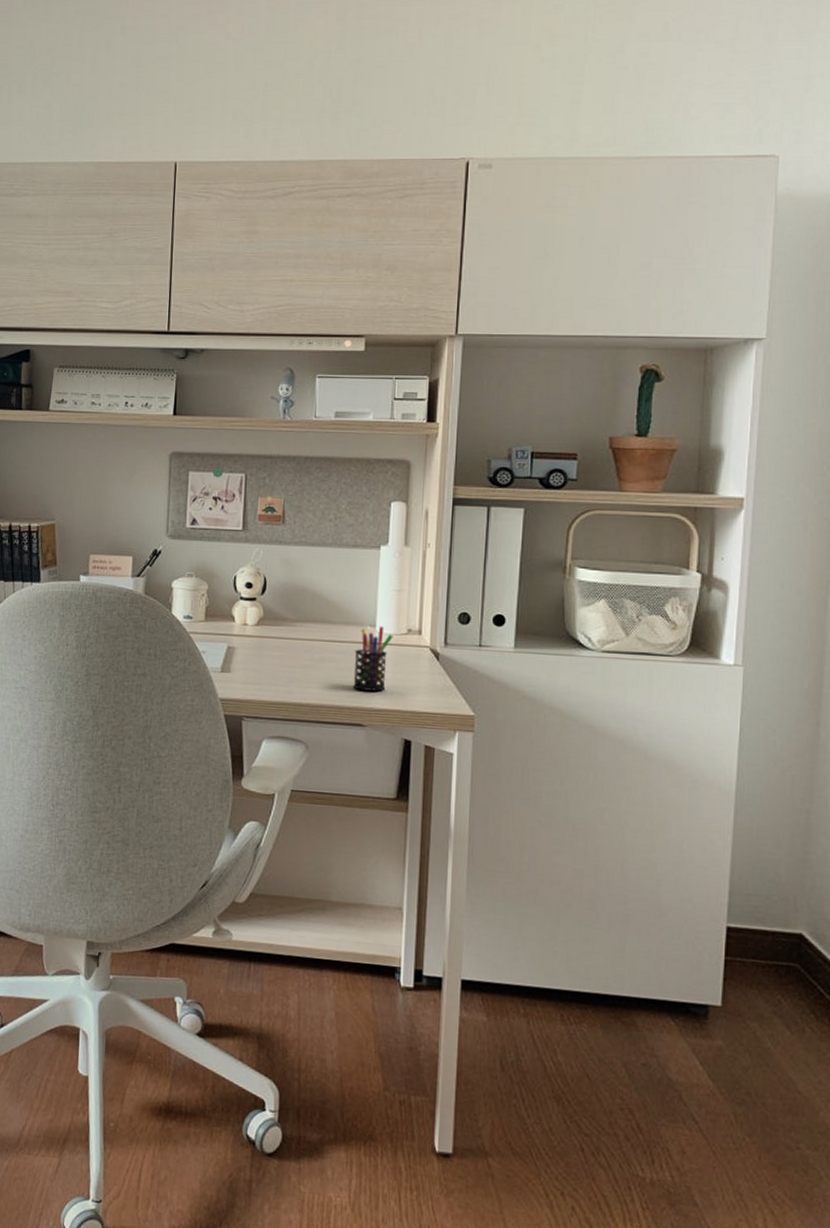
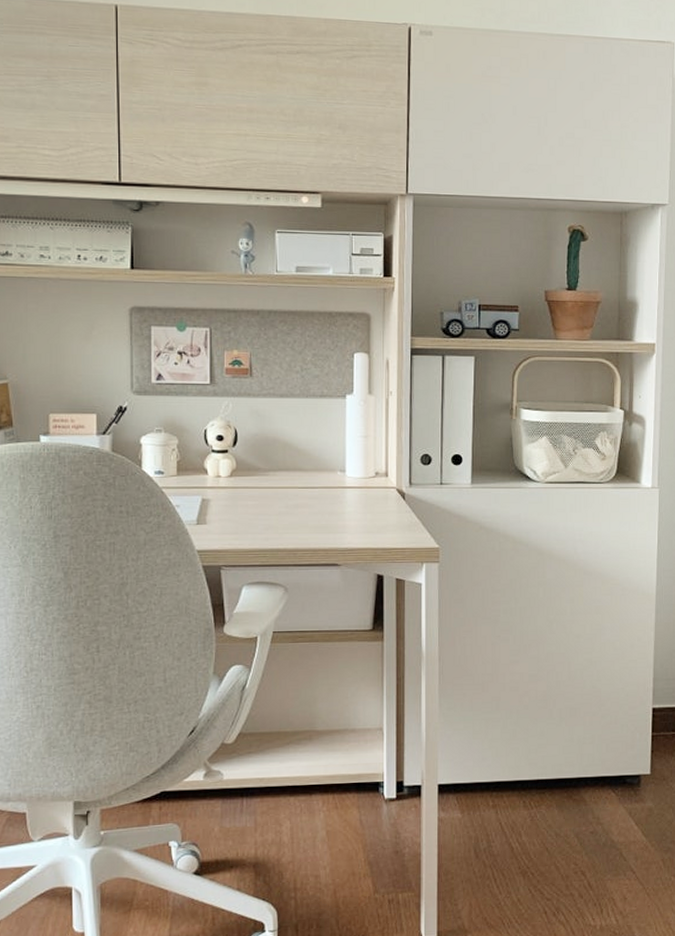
pen holder: present [353,626,393,692] -> none [327,471,362,532]

